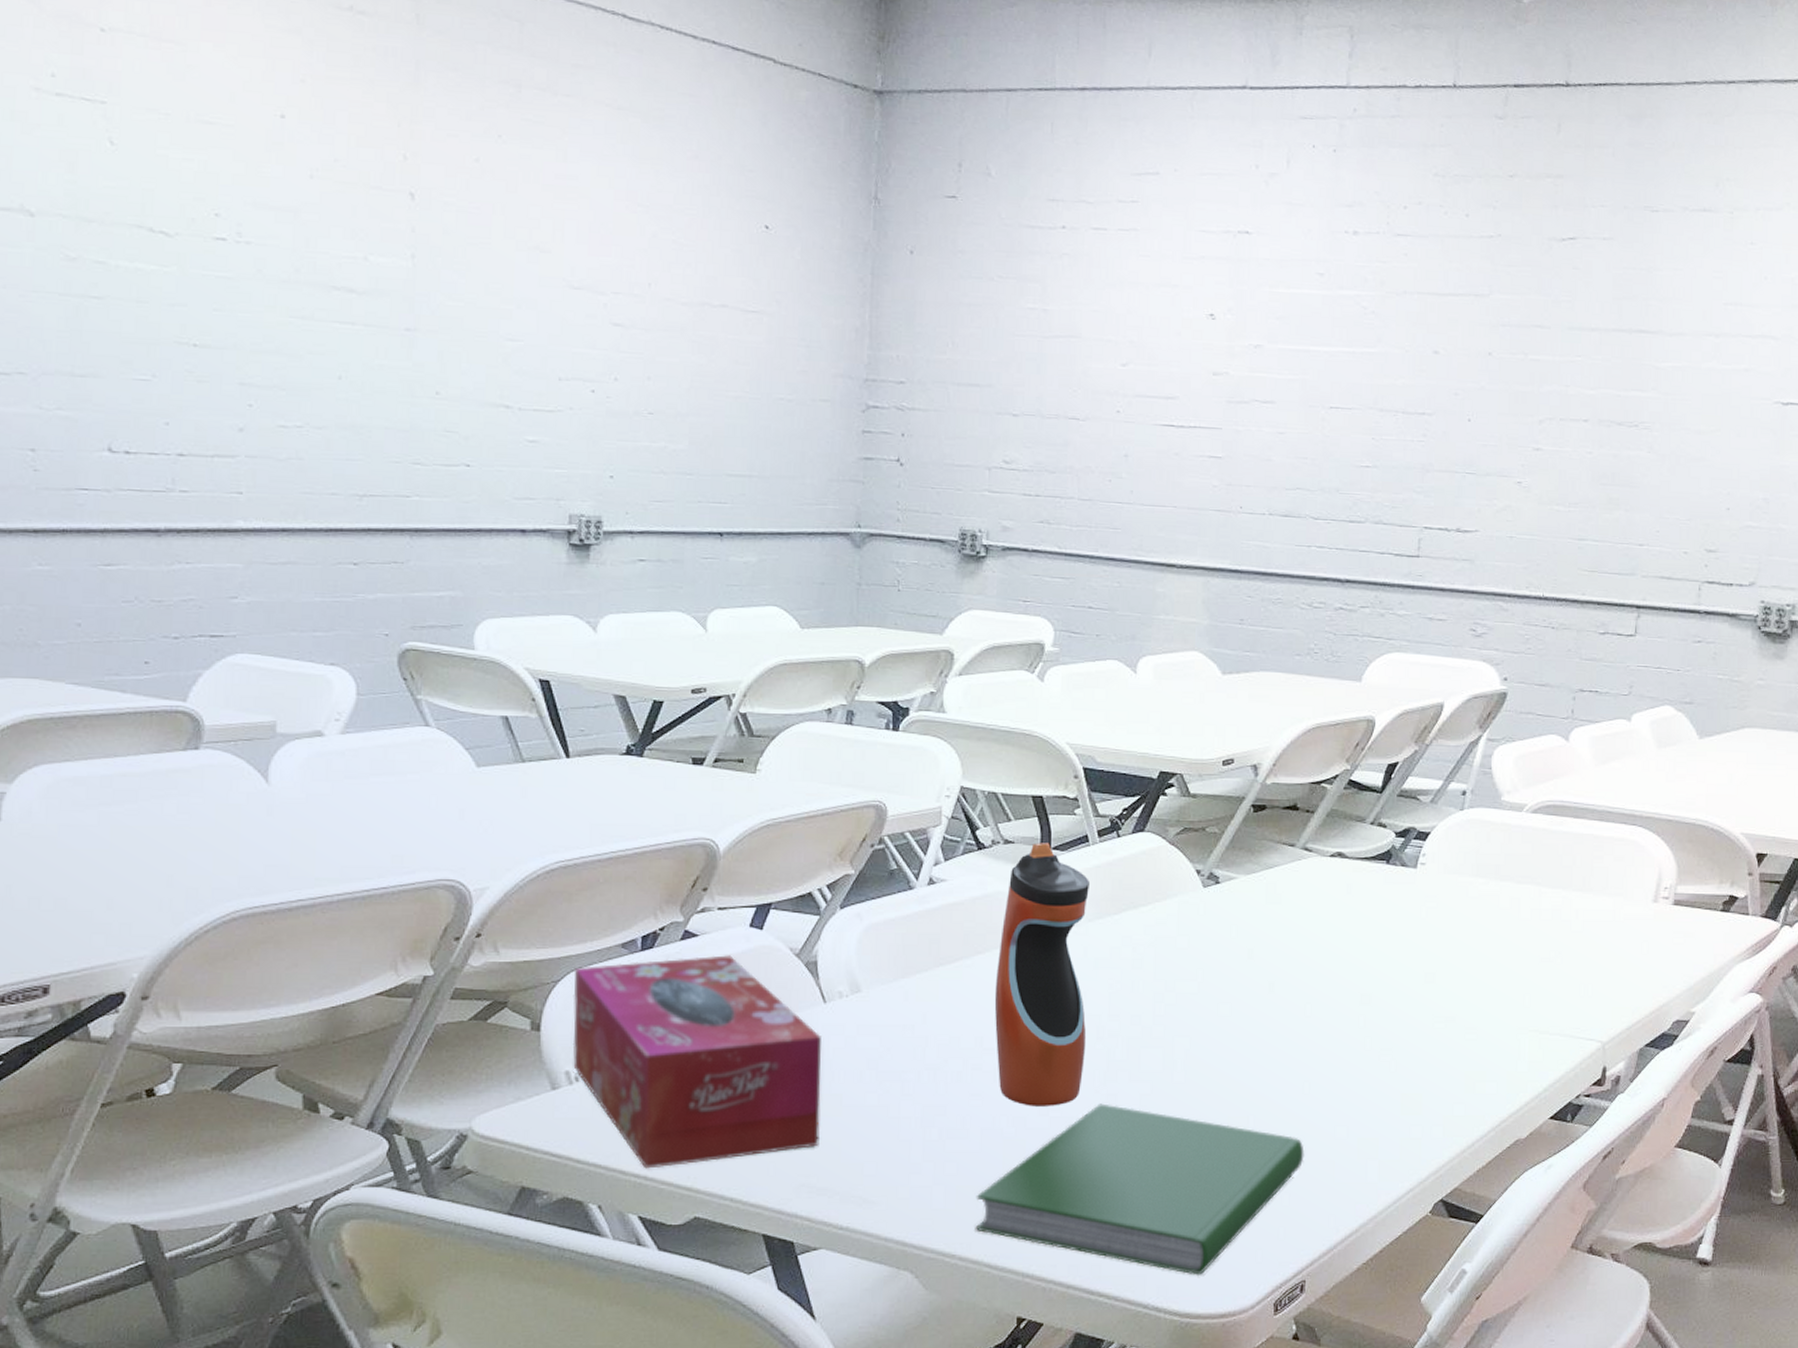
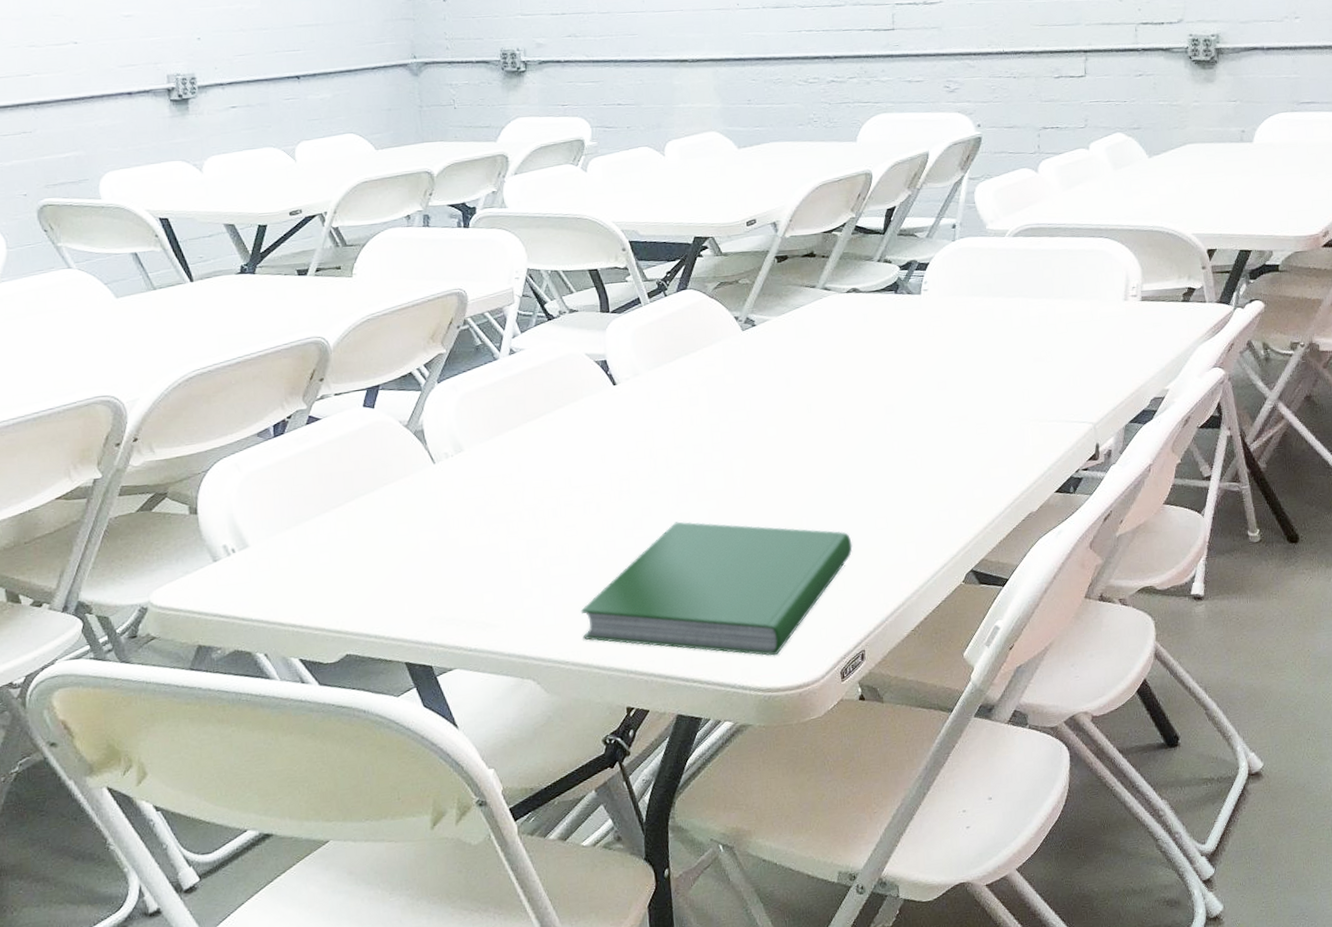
tissue box: present [572,955,822,1169] -> none [219,433,444,619]
water bottle: present [994,843,1089,1106] -> none [575,308,659,531]

